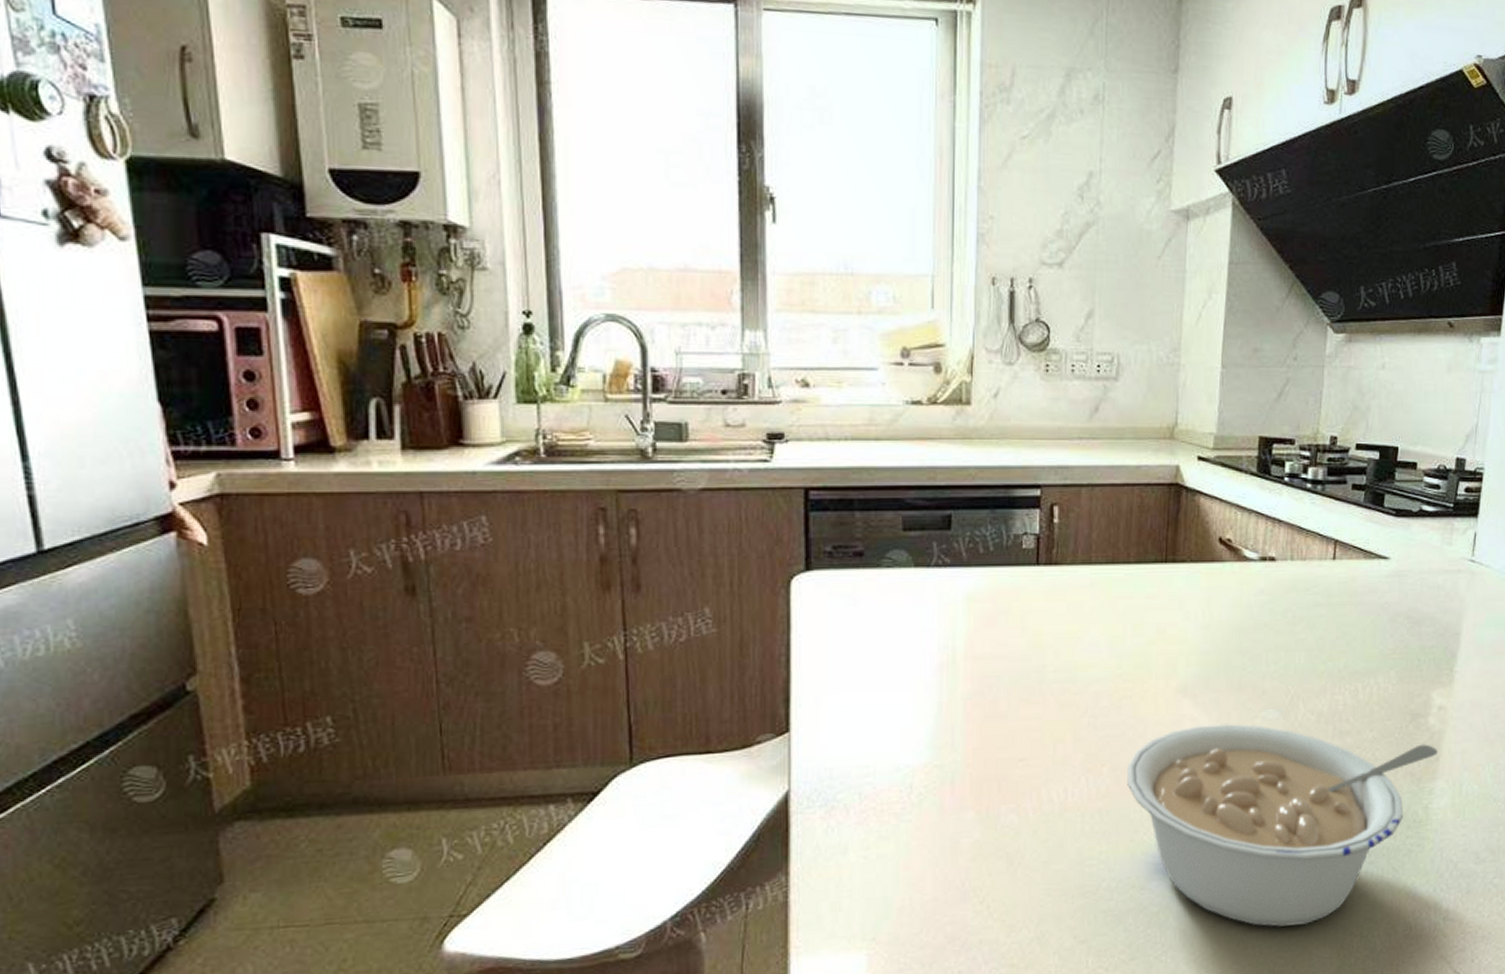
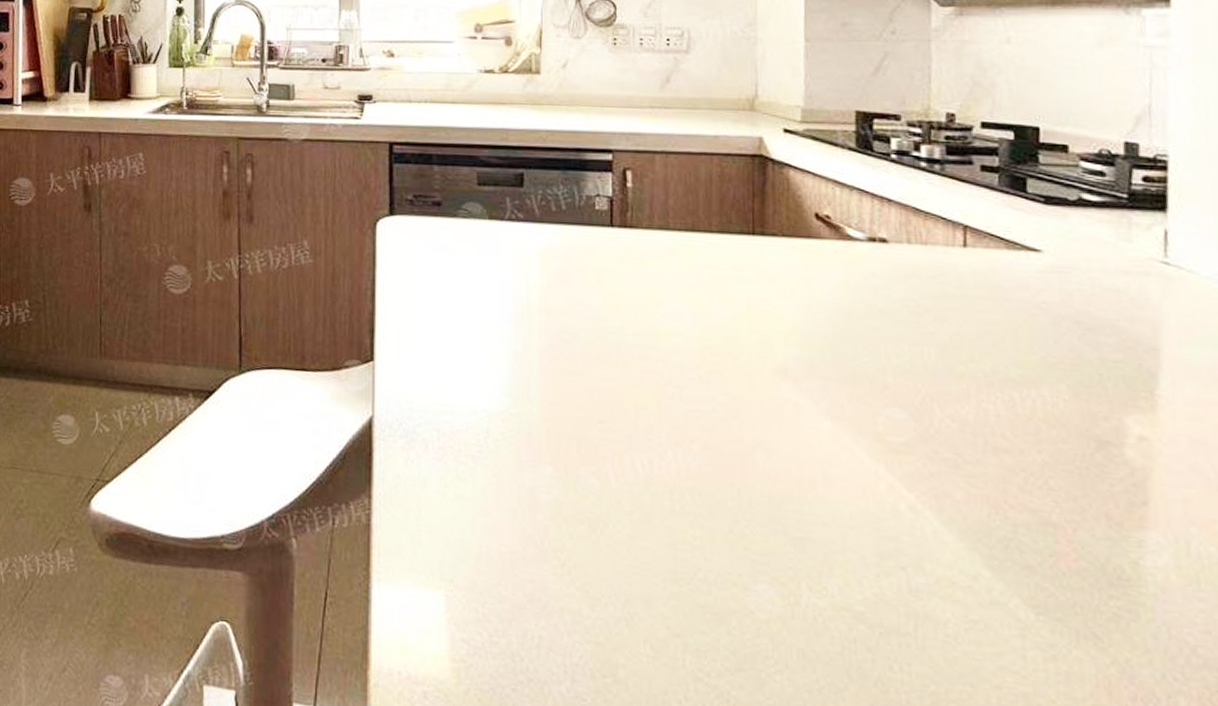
legume: present [1127,723,1438,927] -> none [721,414,1144,681]

